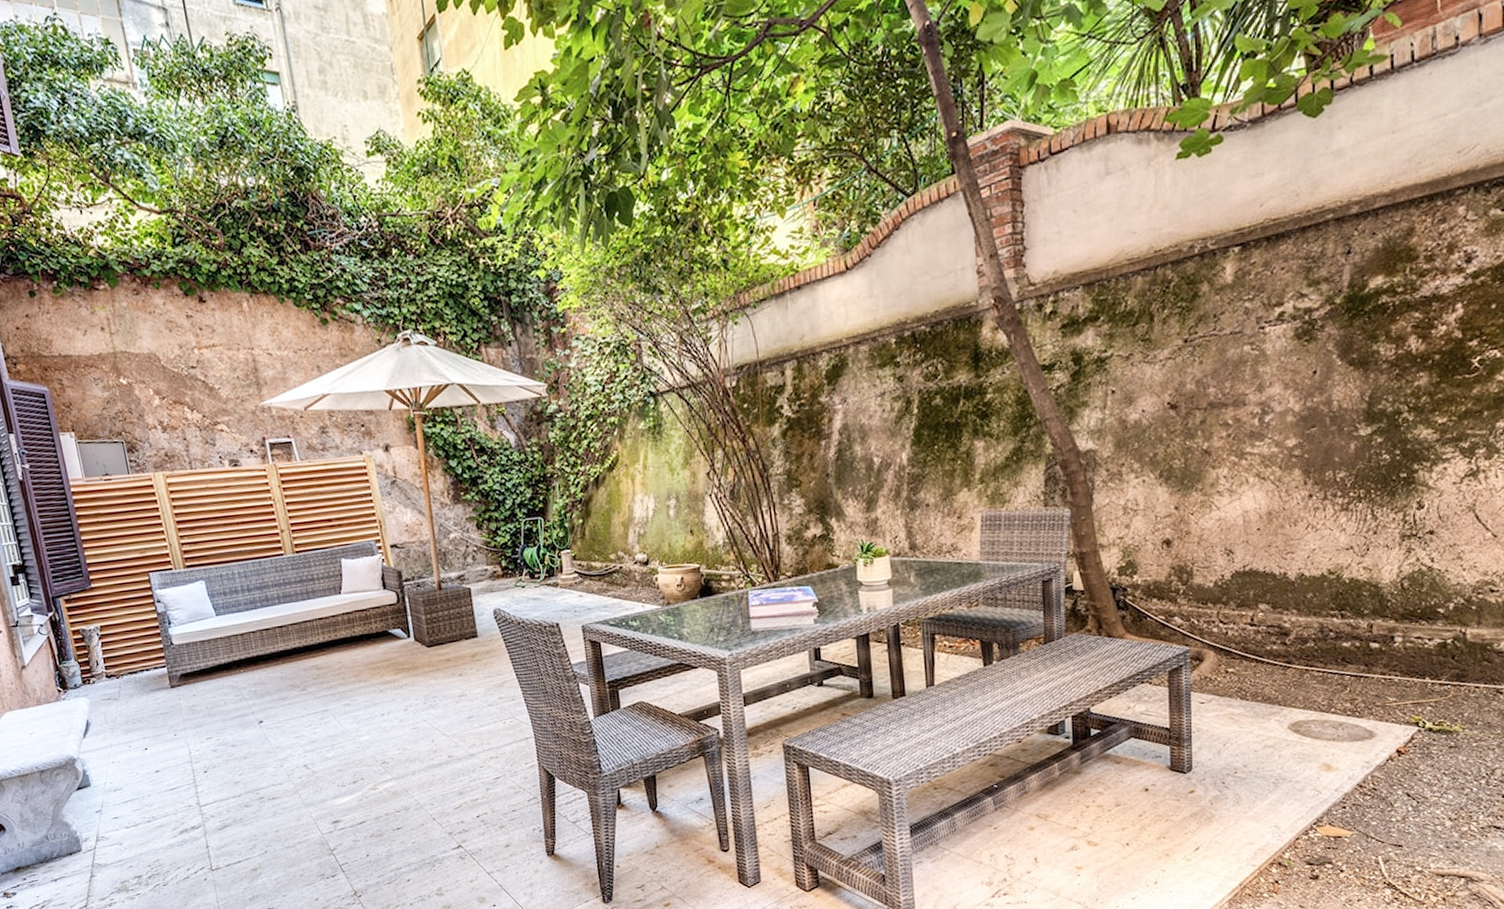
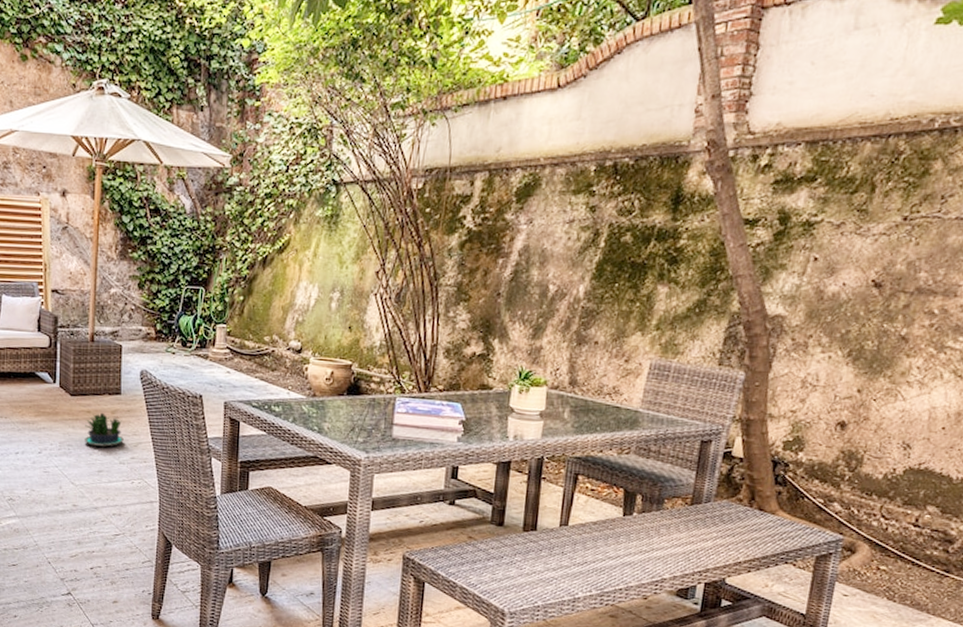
potted plant: none [447,658,489,693] -> present [85,412,124,447]

